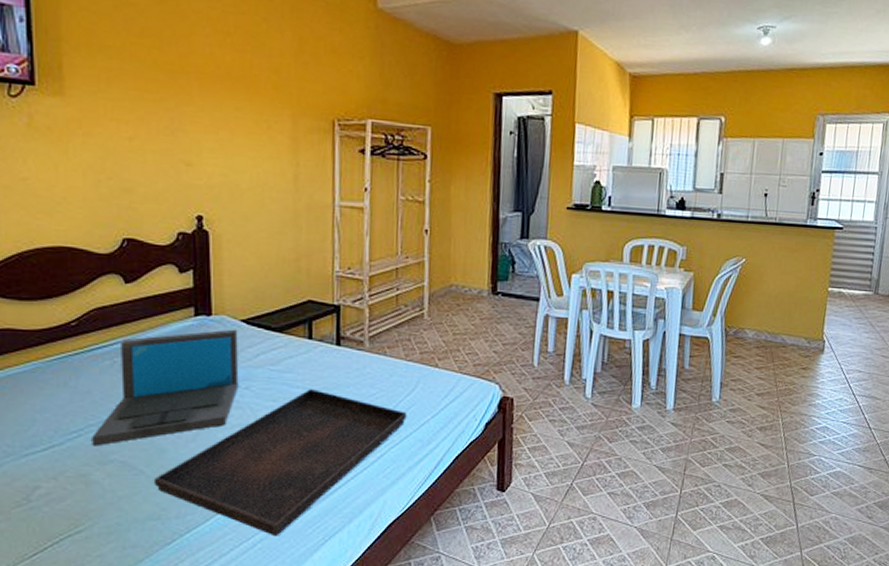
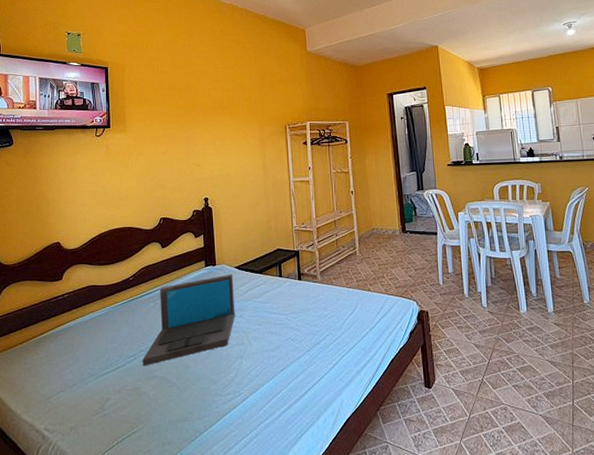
serving tray: present [153,389,407,537] -> none [182,314,352,432]

